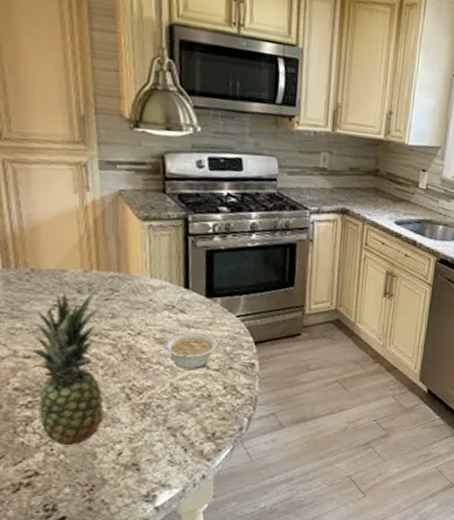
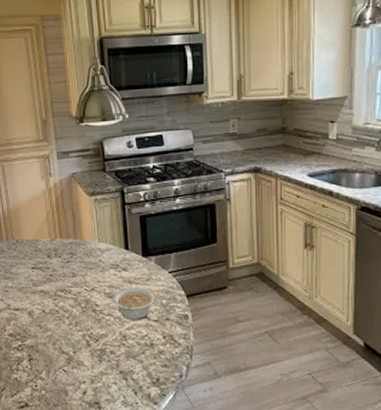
fruit: present [24,290,104,446] -> none [14,256,71,383]

